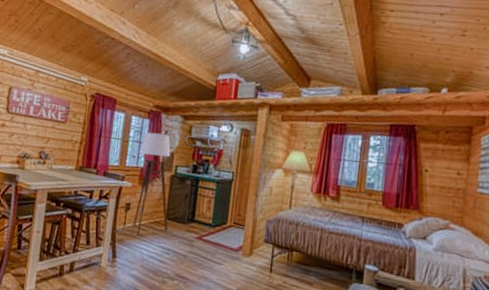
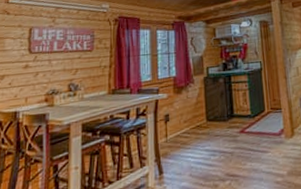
floor lamp: present [114,132,171,236] -> none [156,40,210,148]

